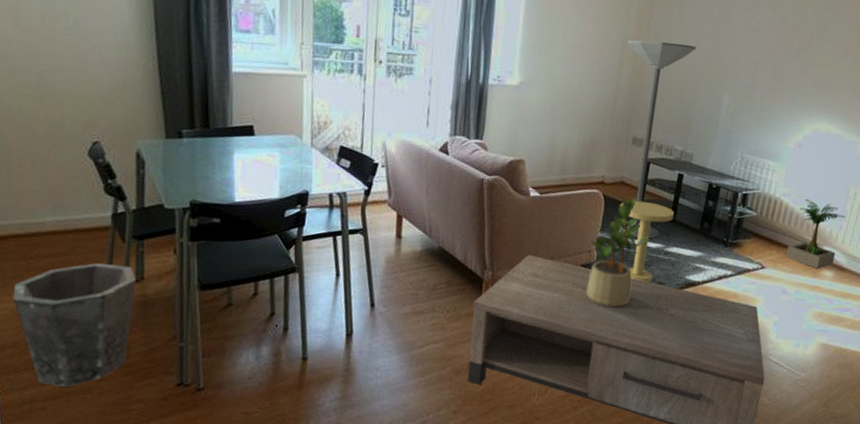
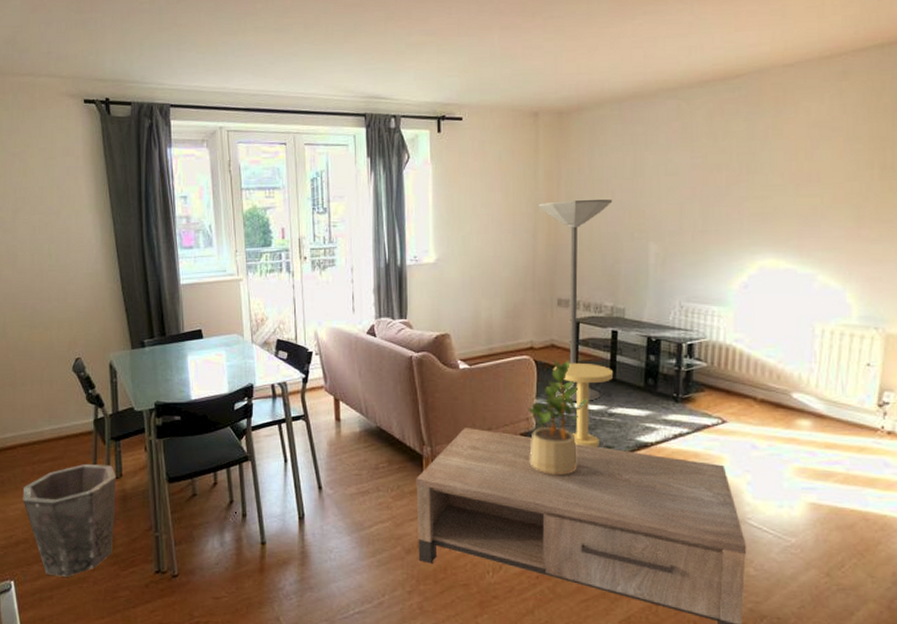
potted plant: present [786,199,846,269] -> none [749,343,816,418]

